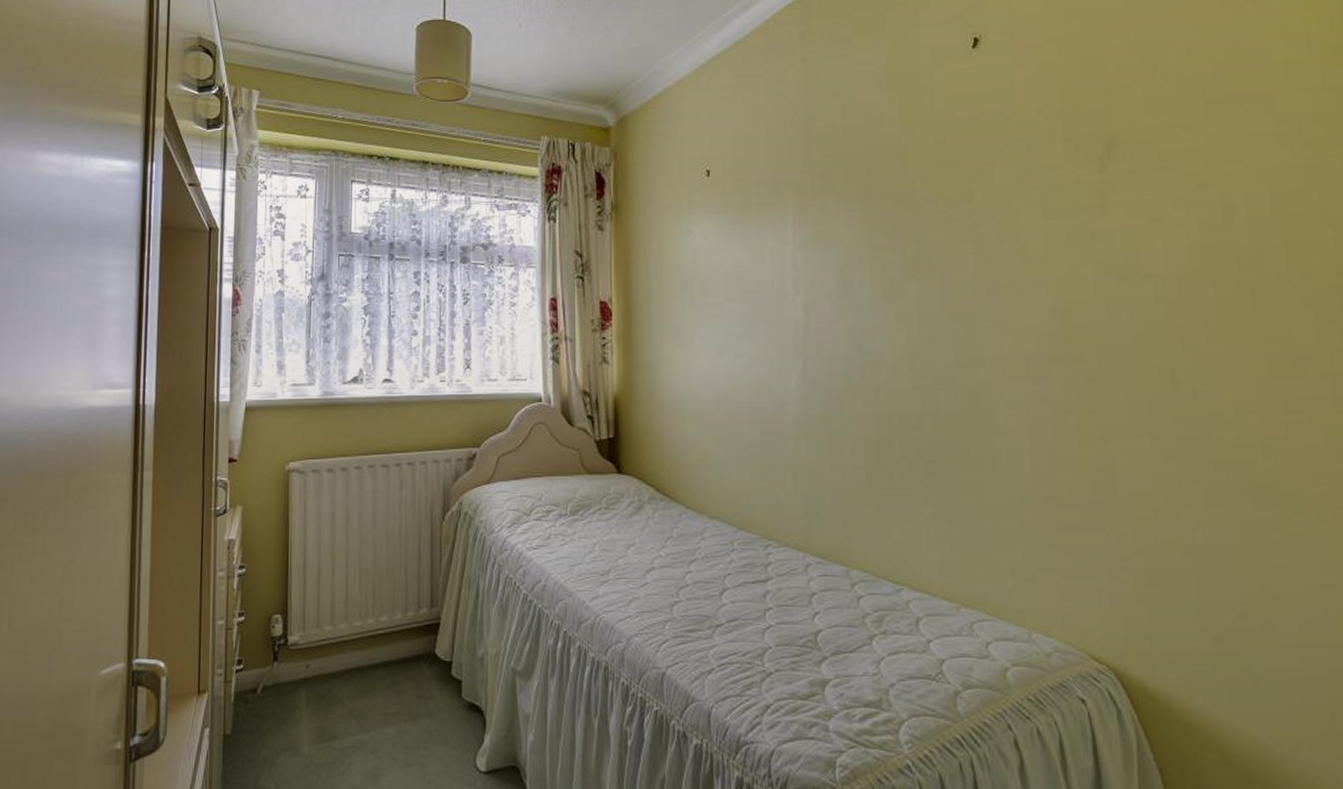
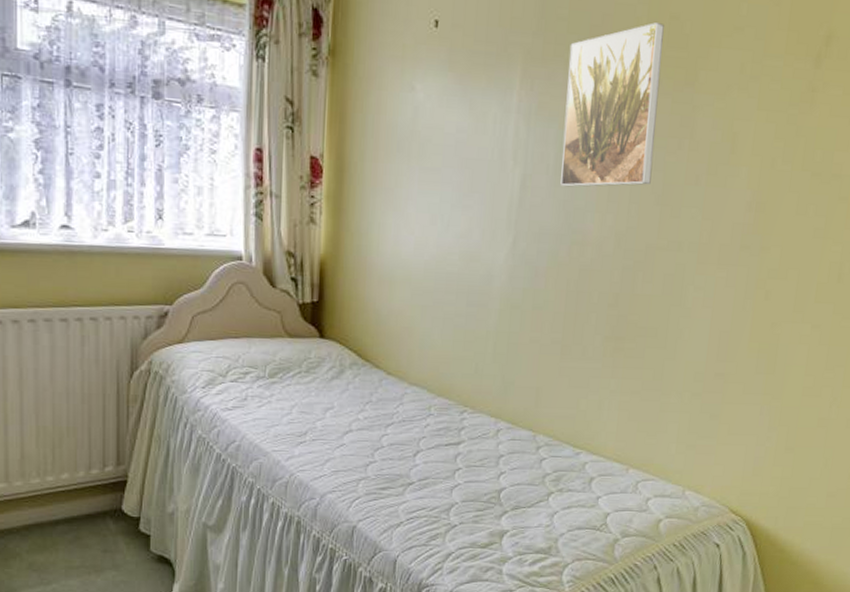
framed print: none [838,147,939,310] -> present [560,21,664,187]

